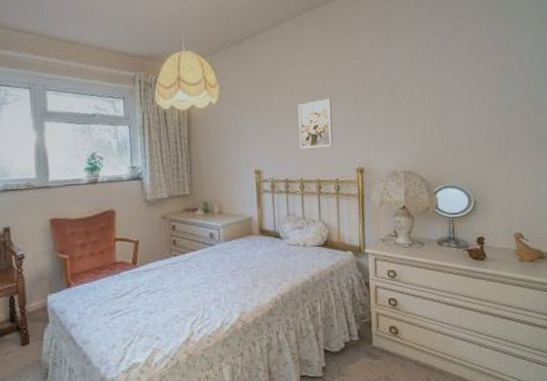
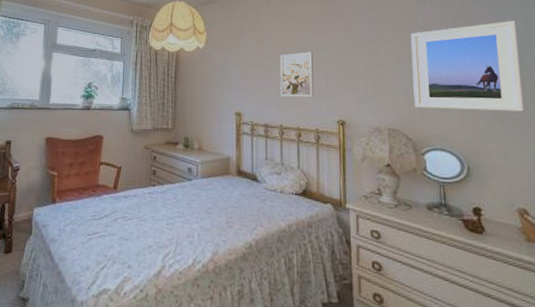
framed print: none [426,50,526,148] -> present [410,20,524,112]

